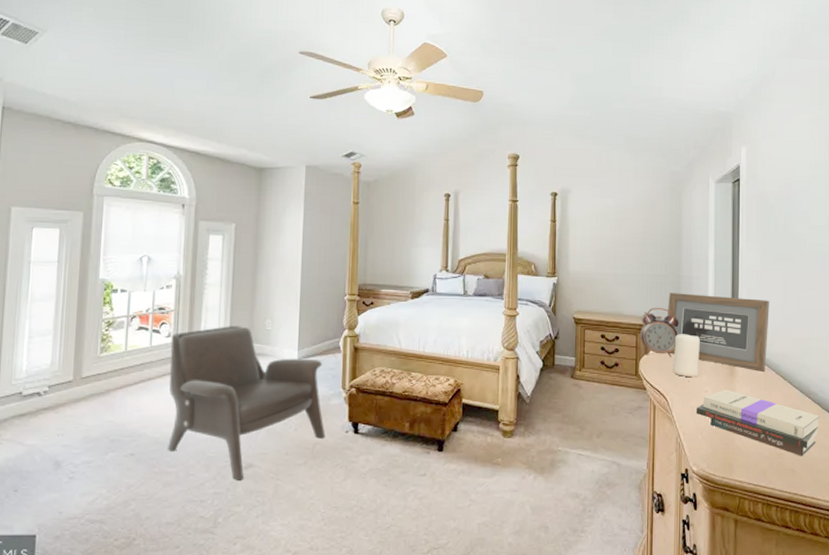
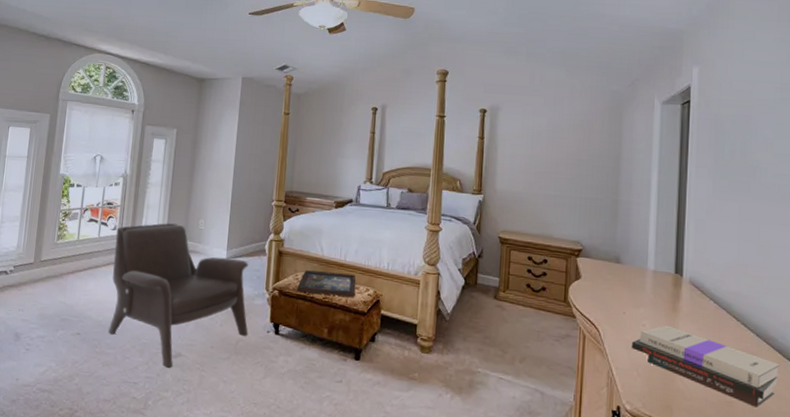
decorative tray: none [375,365,436,388] -> present [297,270,356,297]
alarm clock: present [640,308,679,358] -> none [571,232,615,287]
picture frame: present [668,293,769,373] -> none [602,218,722,311]
candle: present [672,334,701,378] -> none [605,262,639,310]

